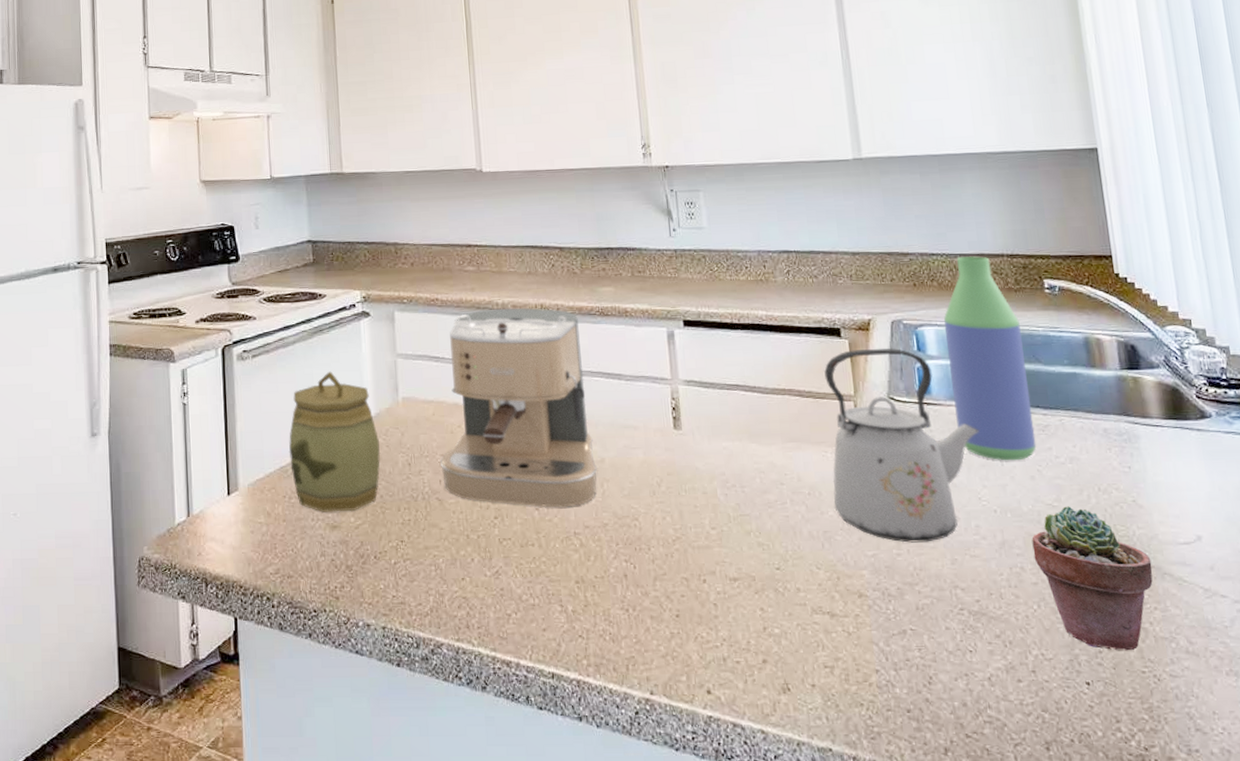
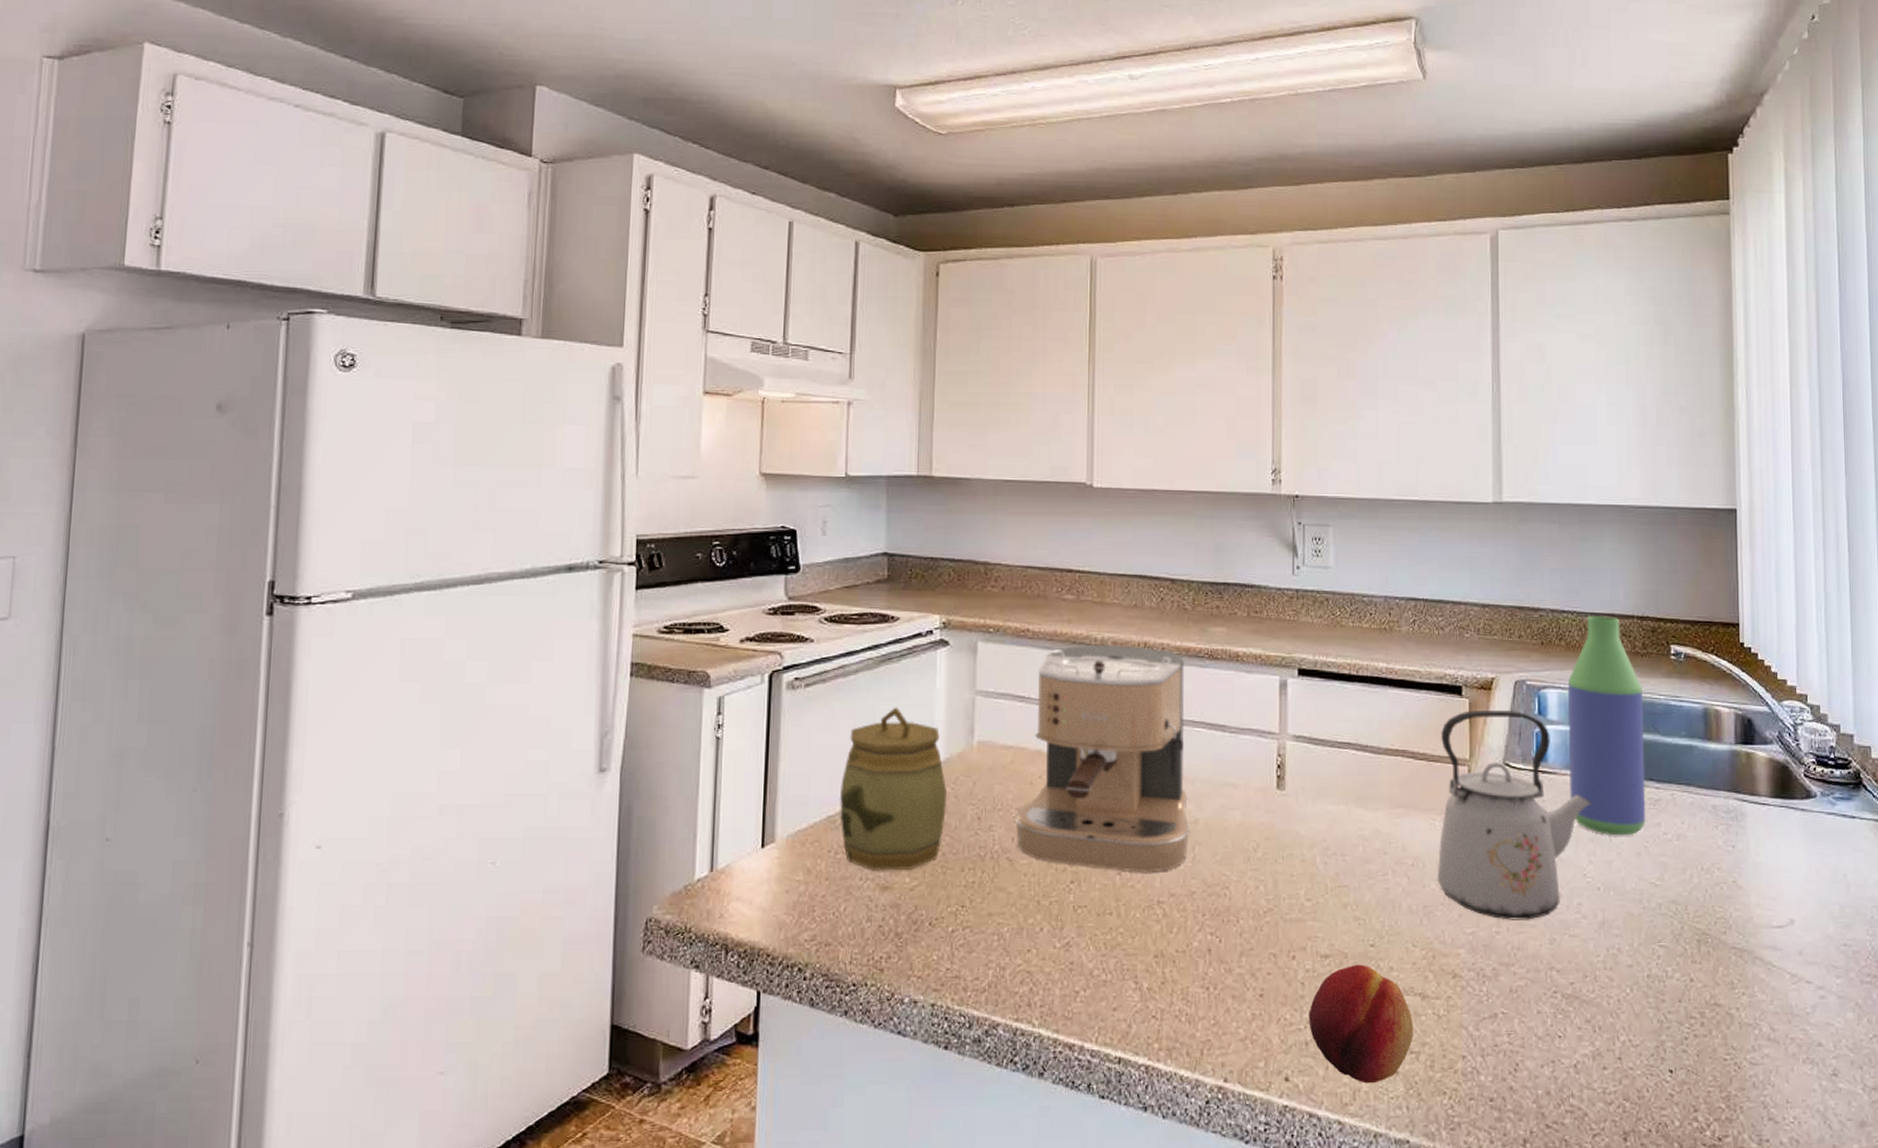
fruit: none [723,586,826,696] -> present [1309,964,1413,1084]
potted succulent: present [1031,506,1153,651] -> none [1631,885,1745,1038]

